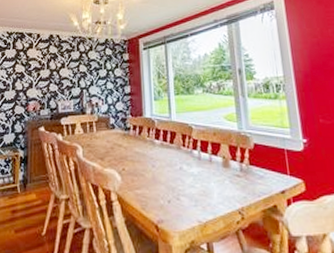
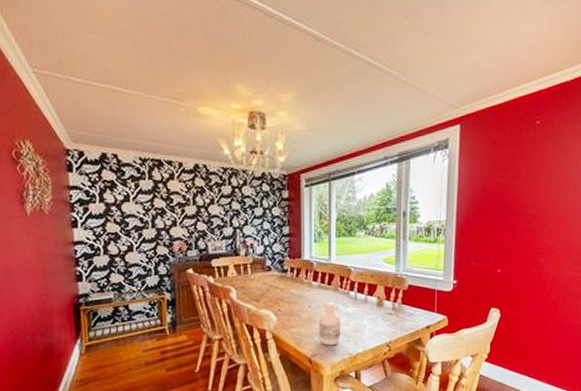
bottle: none [163,161,187,211] -> present [318,301,341,346]

